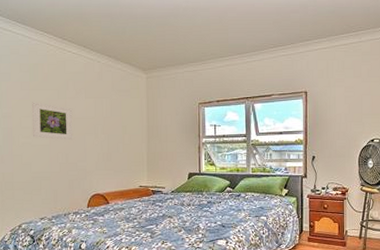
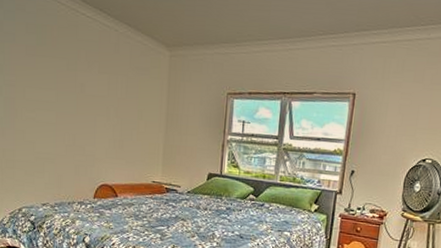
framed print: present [31,102,73,140] -> none [37,70,83,120]

